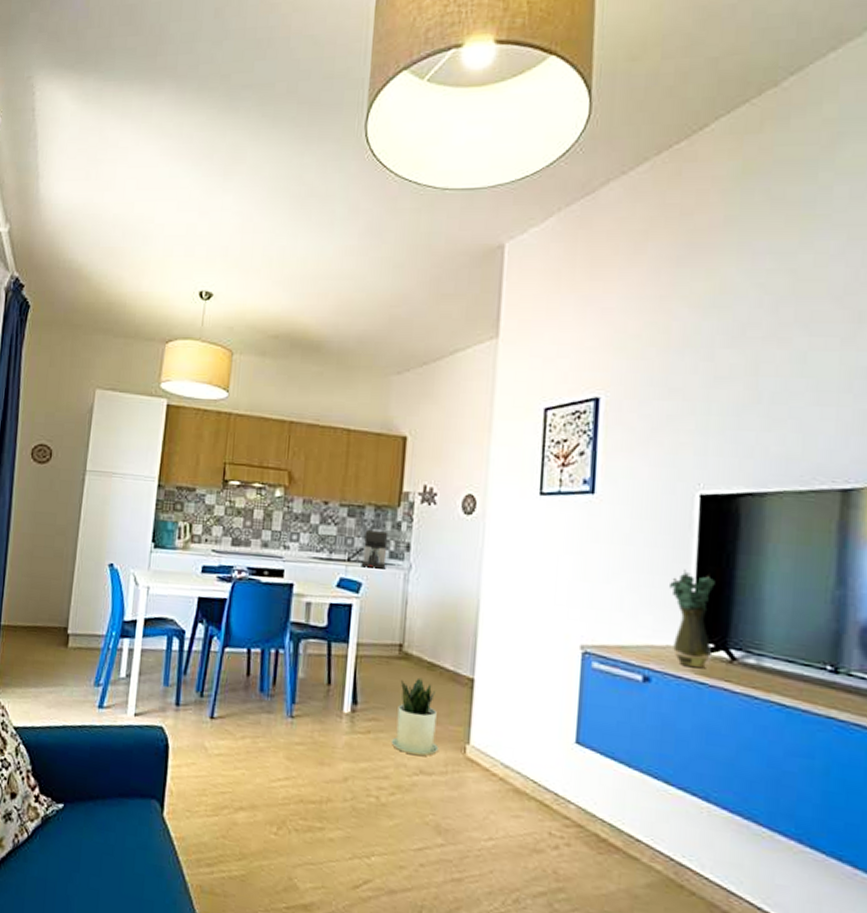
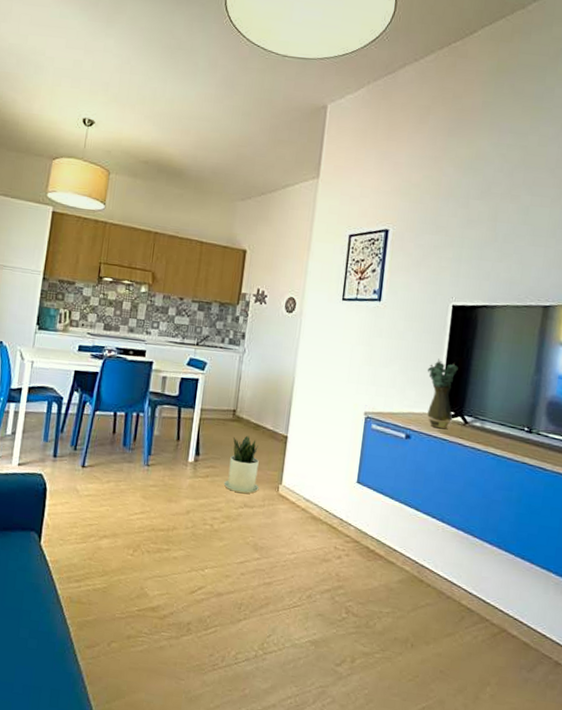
coffee maker: present [361,530,389,569] -> none [206,322,229,352]

